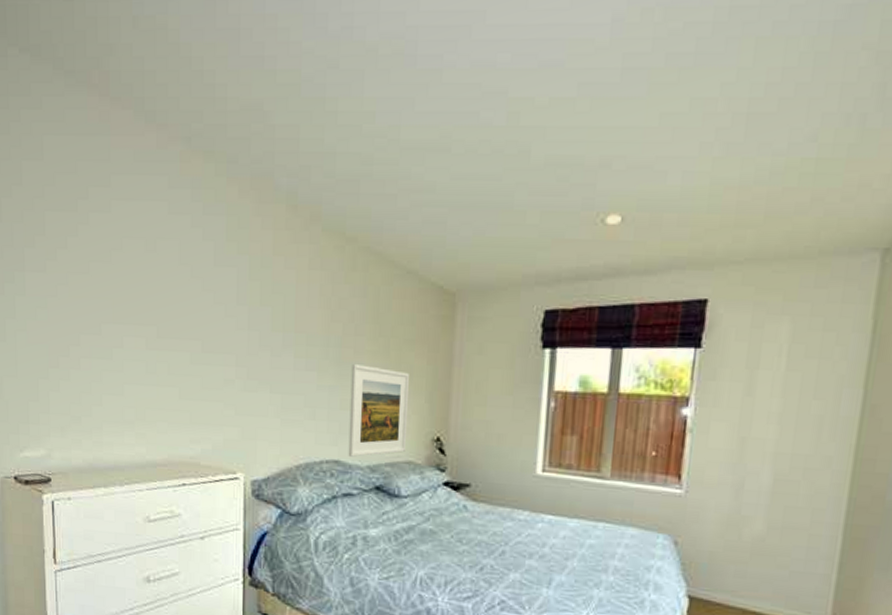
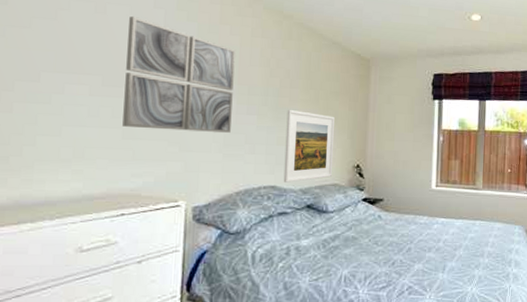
wall art: none [179,253,291,393] -> present [122,16,235,133]

